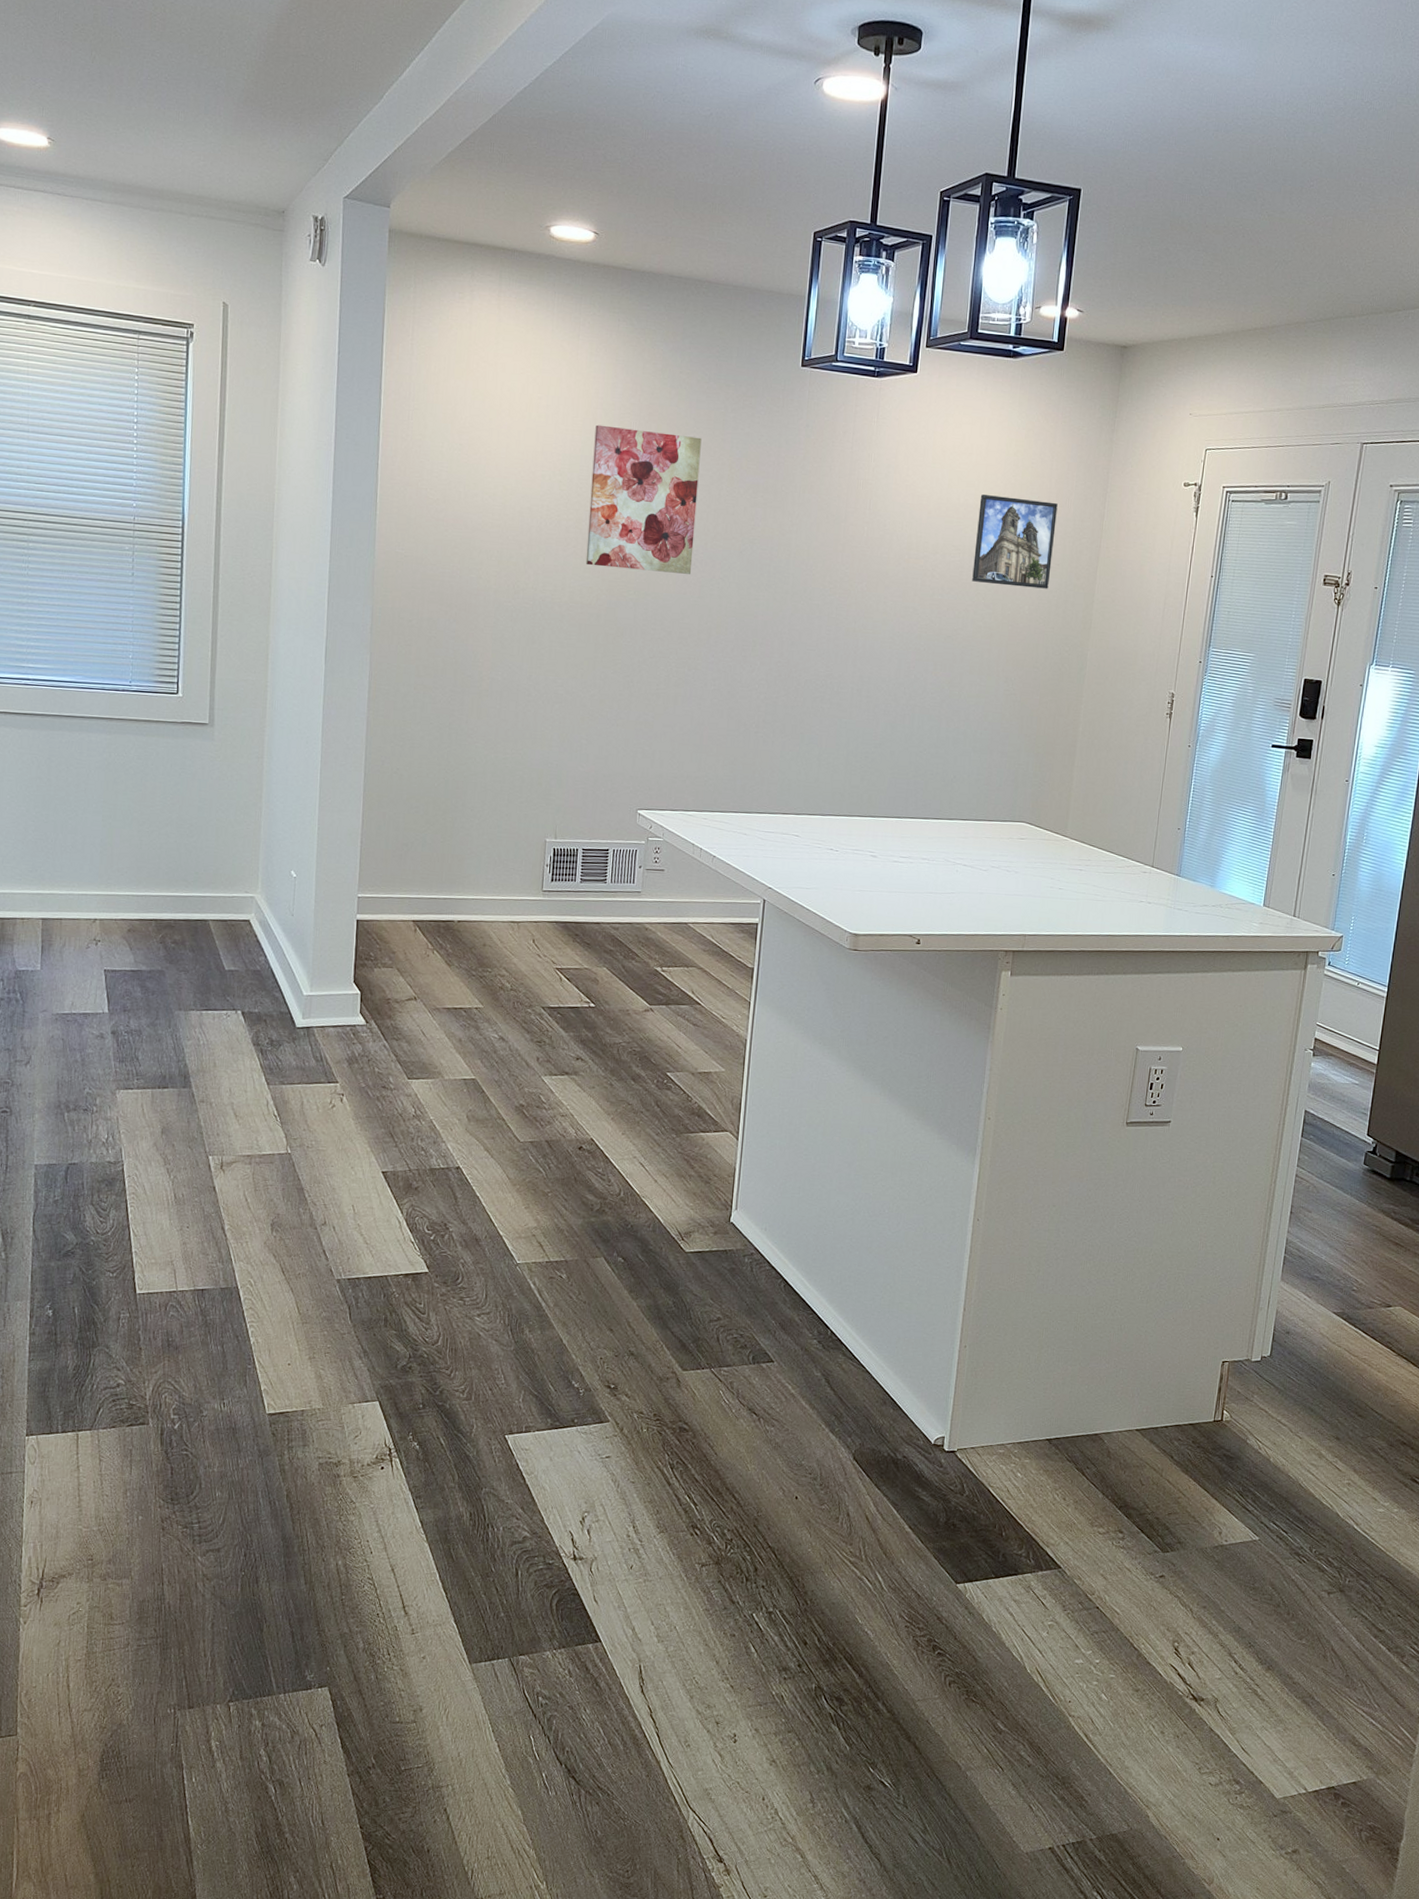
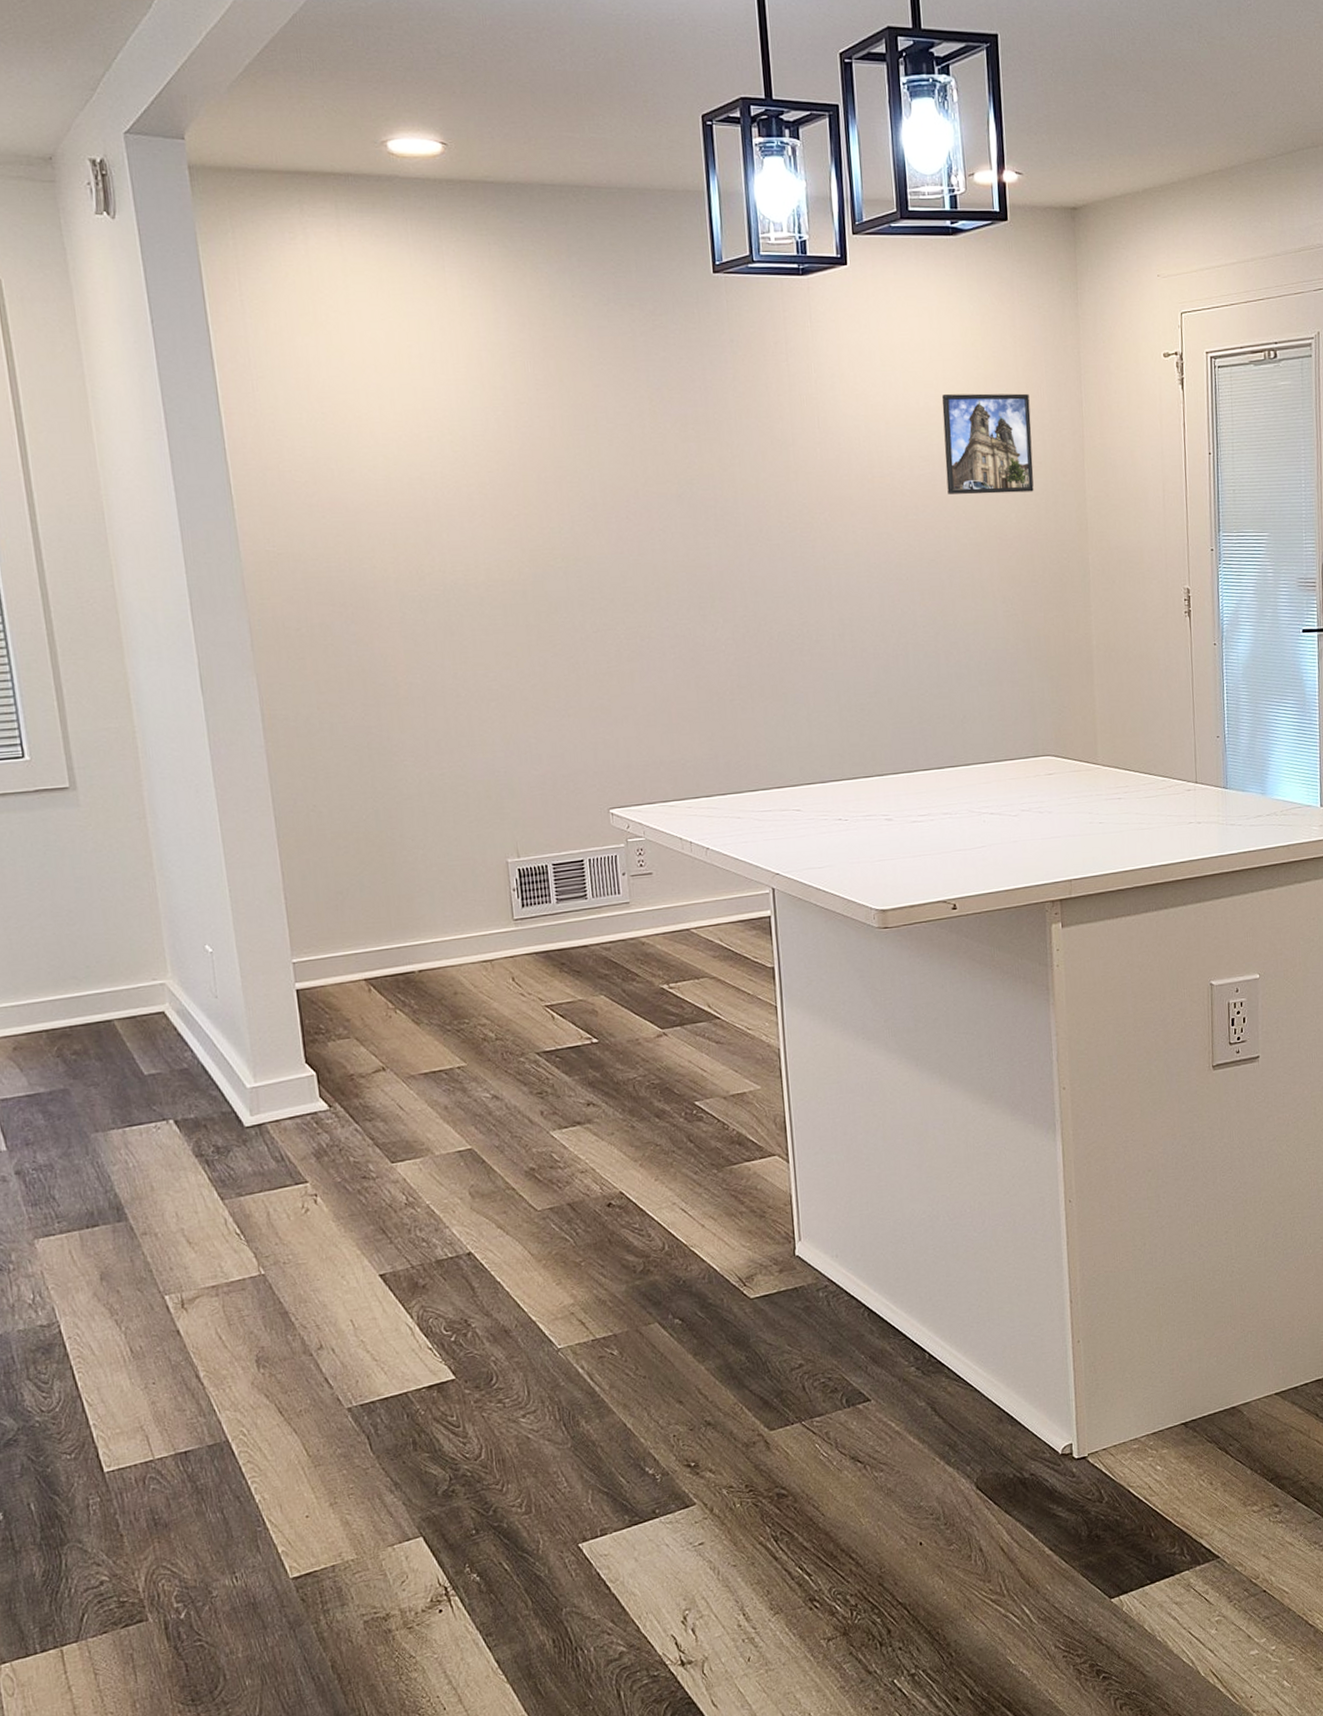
wall art: present [585,424,702,574] -> none [482,369,626,535]

